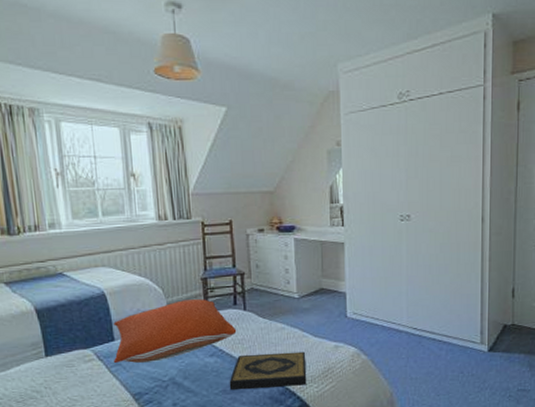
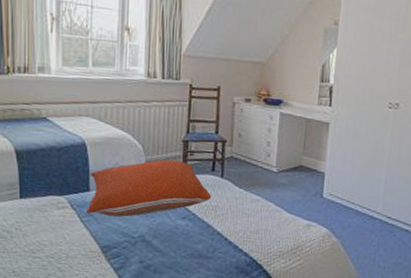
hardback book: present [229,351,307,390] -> none [197,222,277,260]

